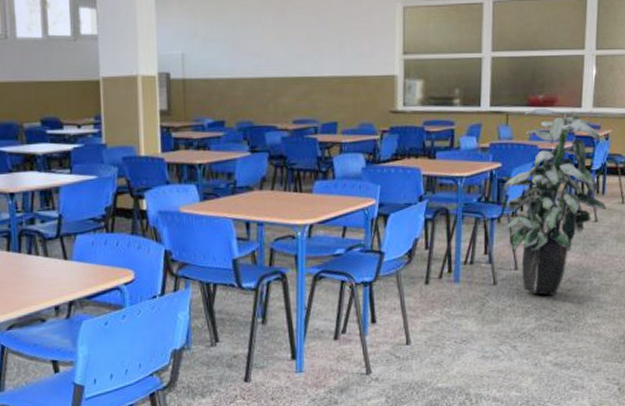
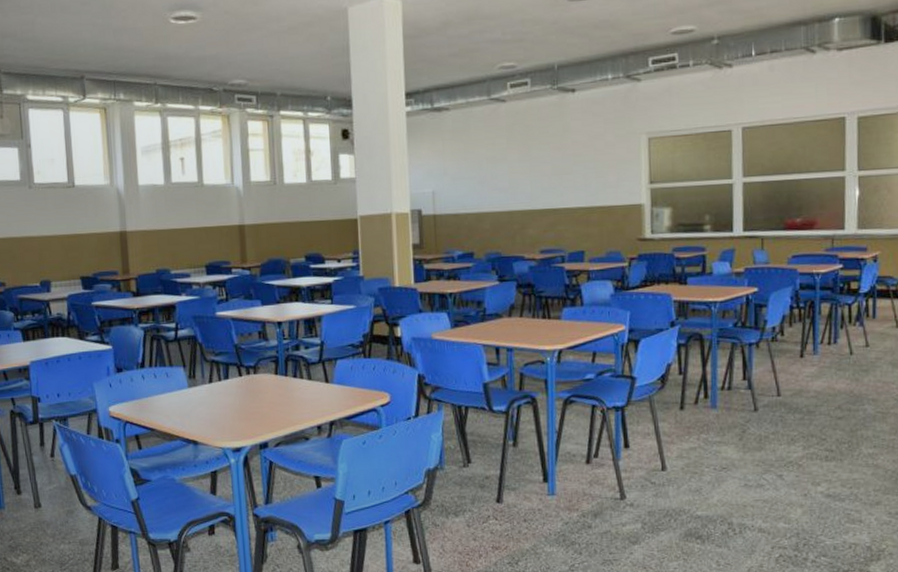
indoor plant: present [502,107,607,295] -> none [760,231,879,423]

